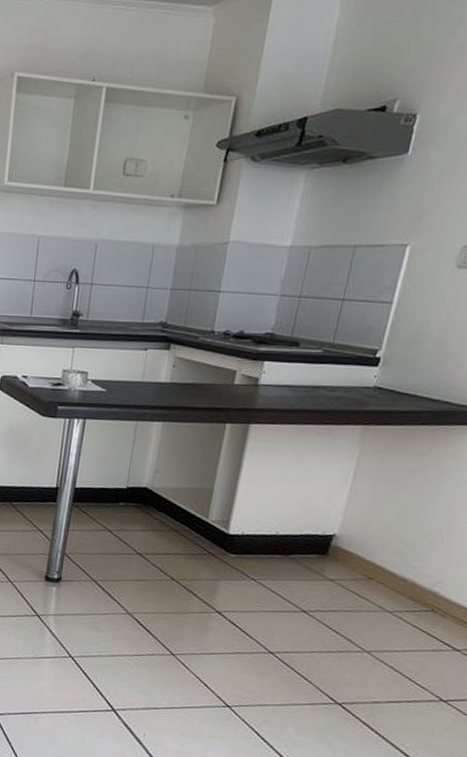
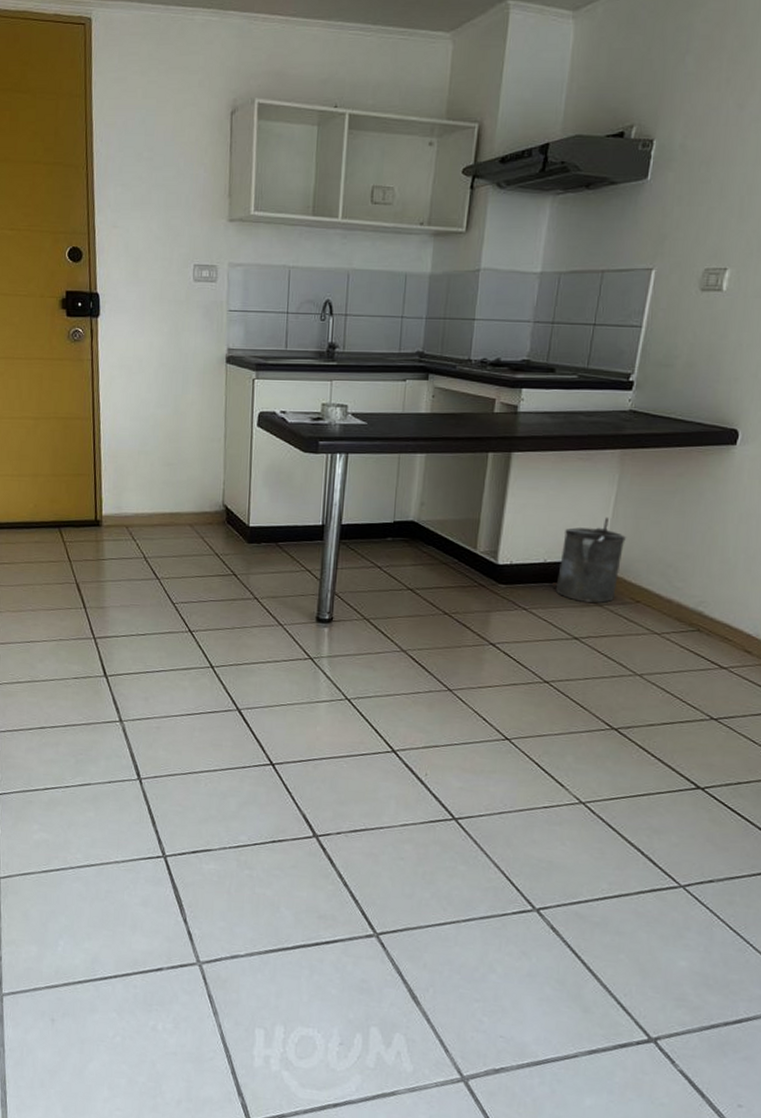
bucket: none [282,492,364,578] -> present [551,517,627,603]

